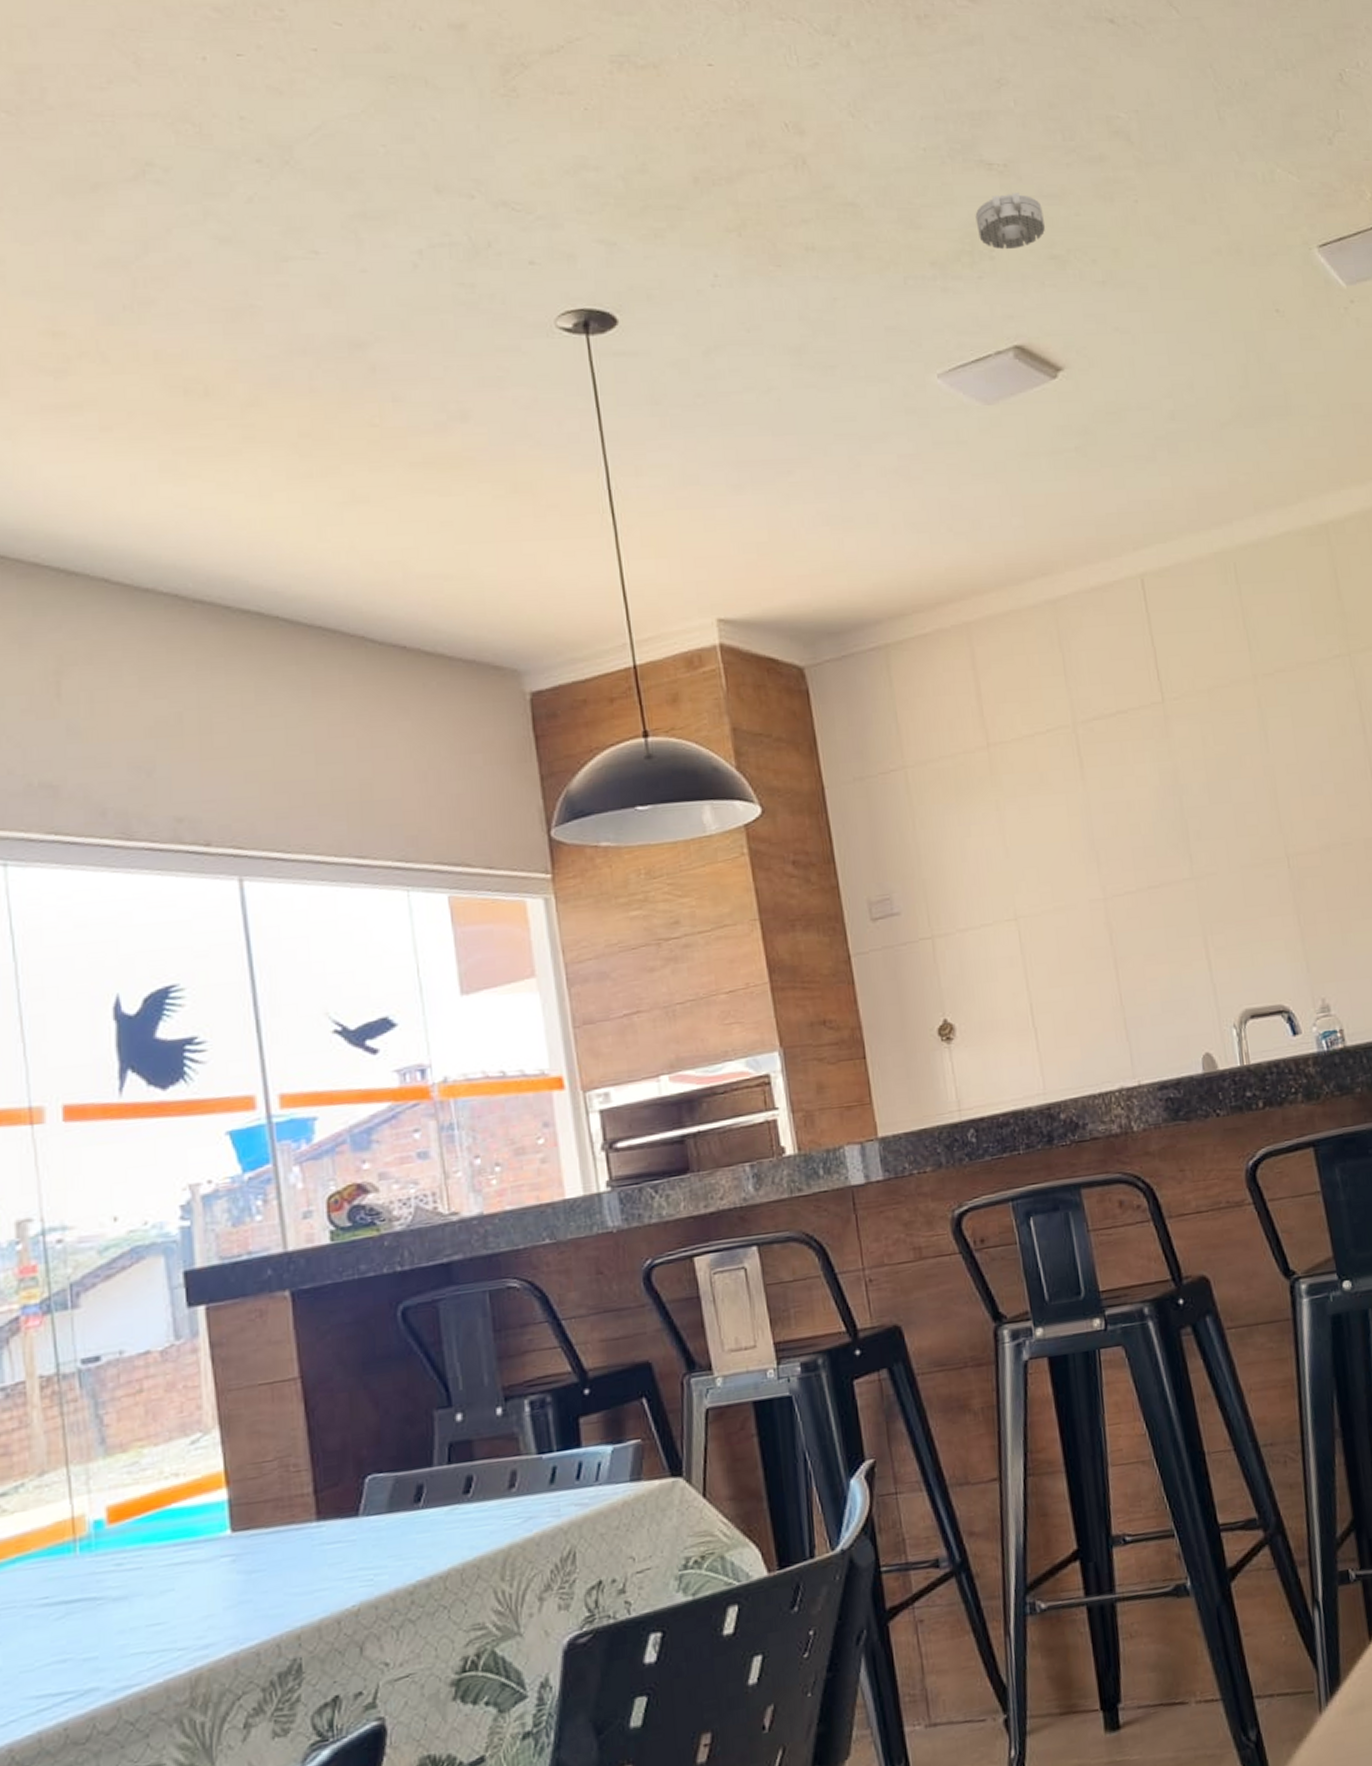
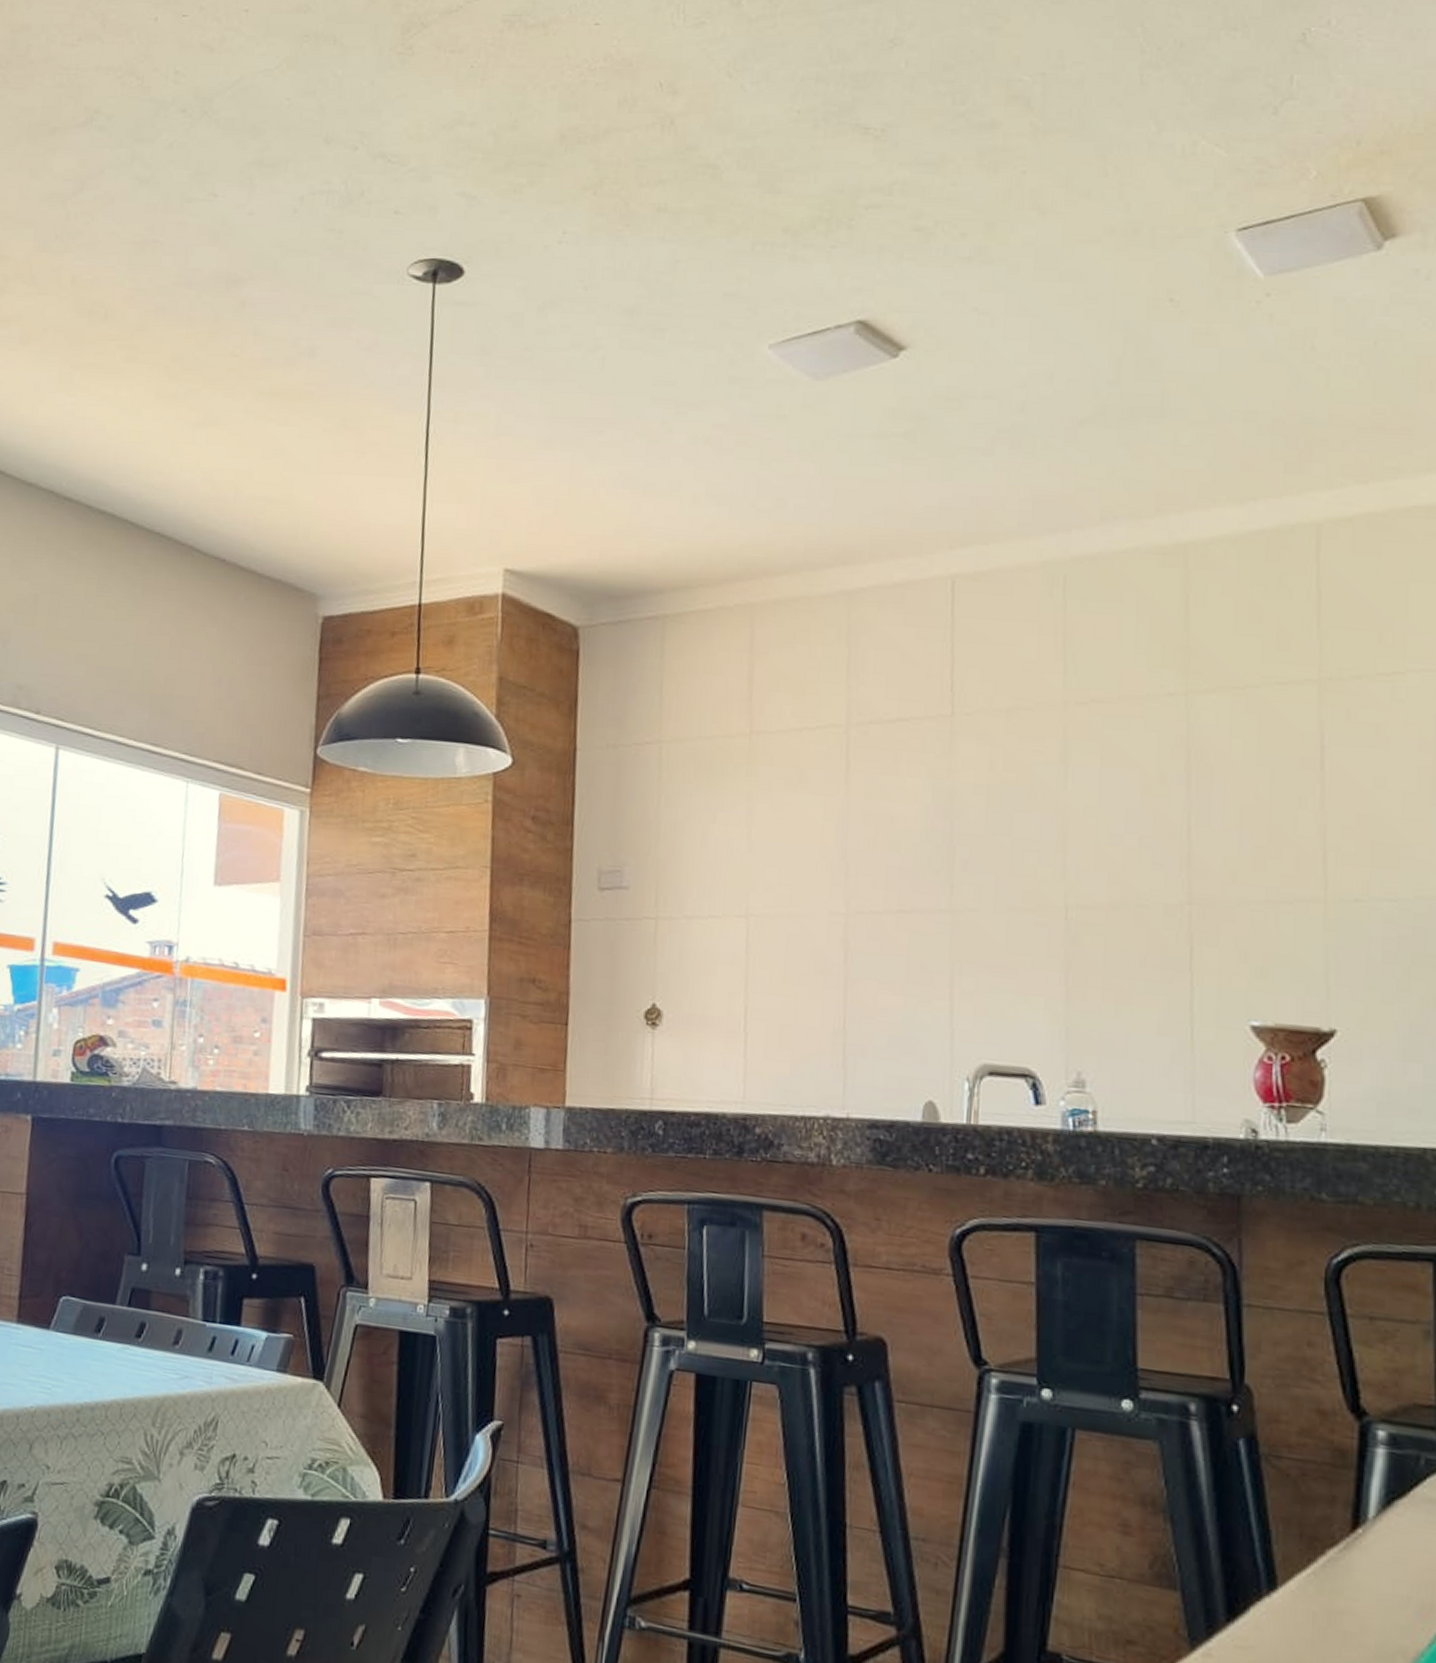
smoke detector: present [975,193,1046,250] -> none [839,159,916,219]

